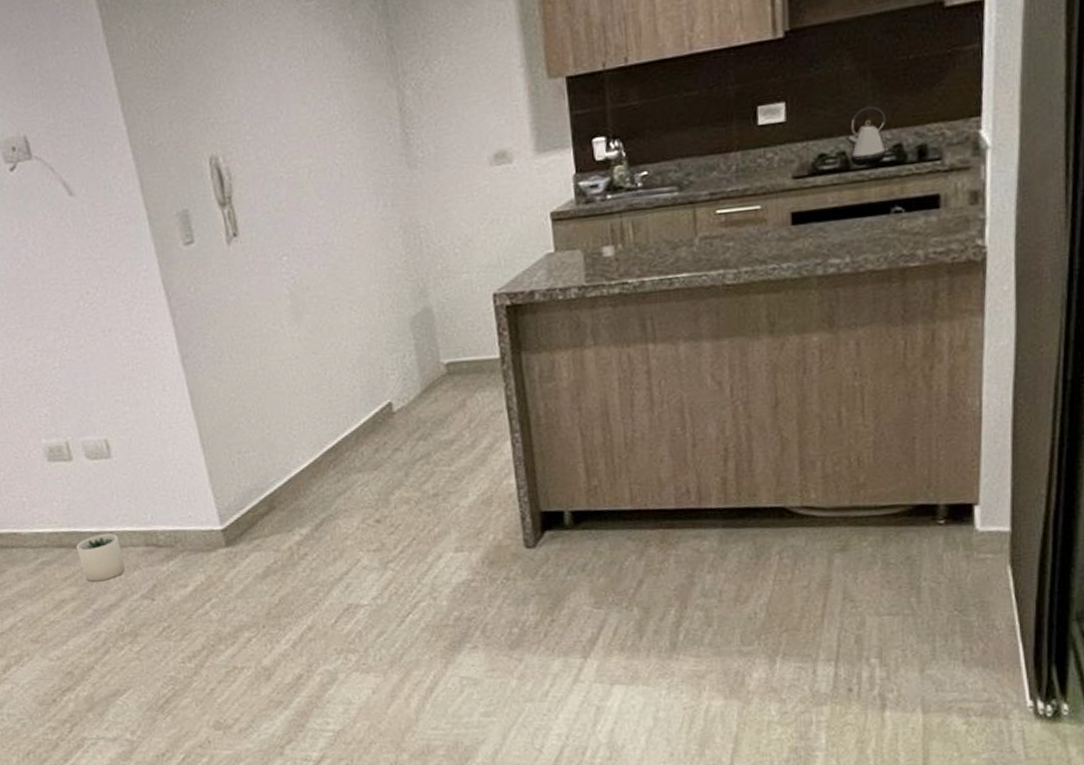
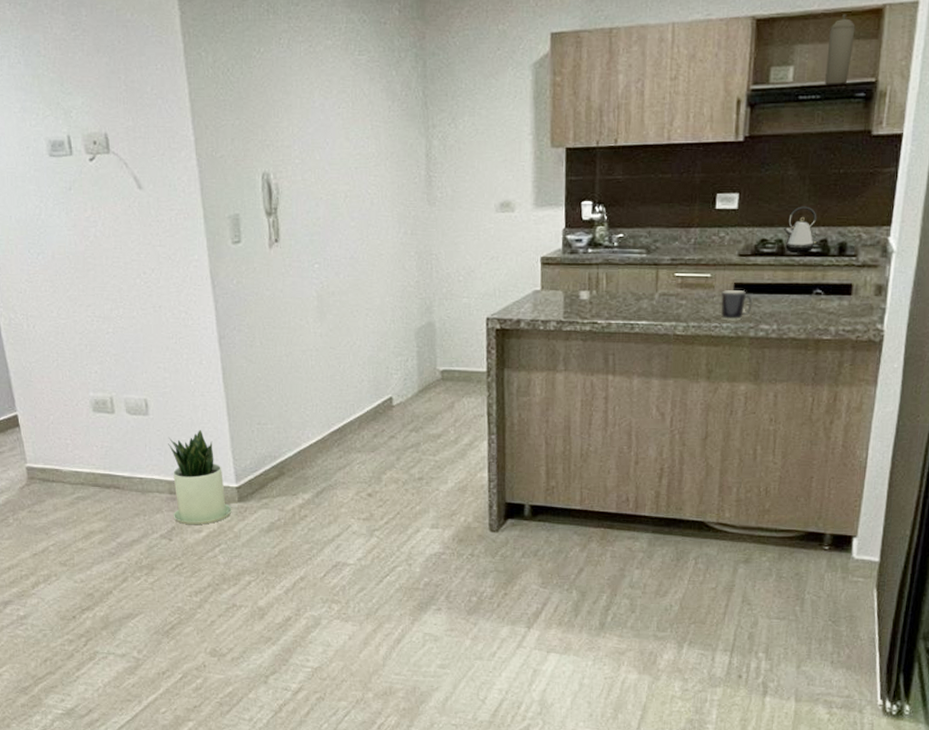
planter: present [76,534,125,582] -> none [109,479,149,519]
planter: none [136,468,220,580] -> present [168,430,232,524]
mug: none [775,220,817,261] -> present [720,290,753,322]

